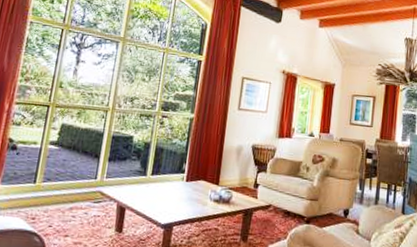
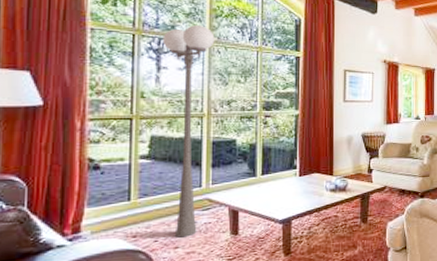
floor lamp: none [66,24,129,227] -> present [162,25,215,238]

